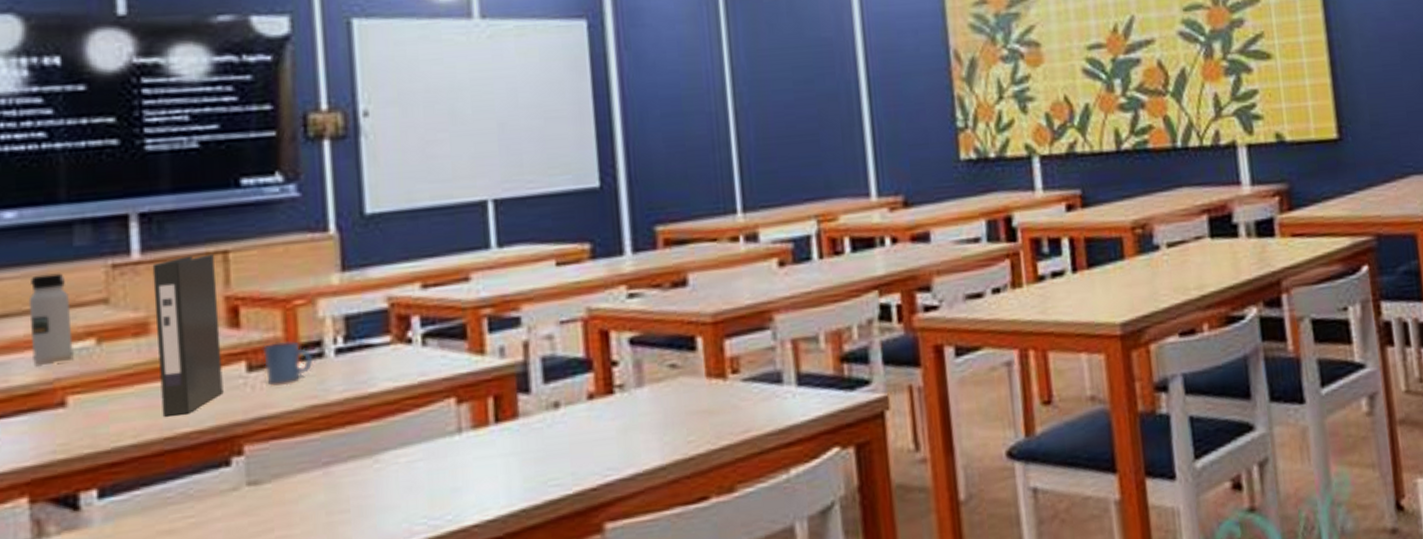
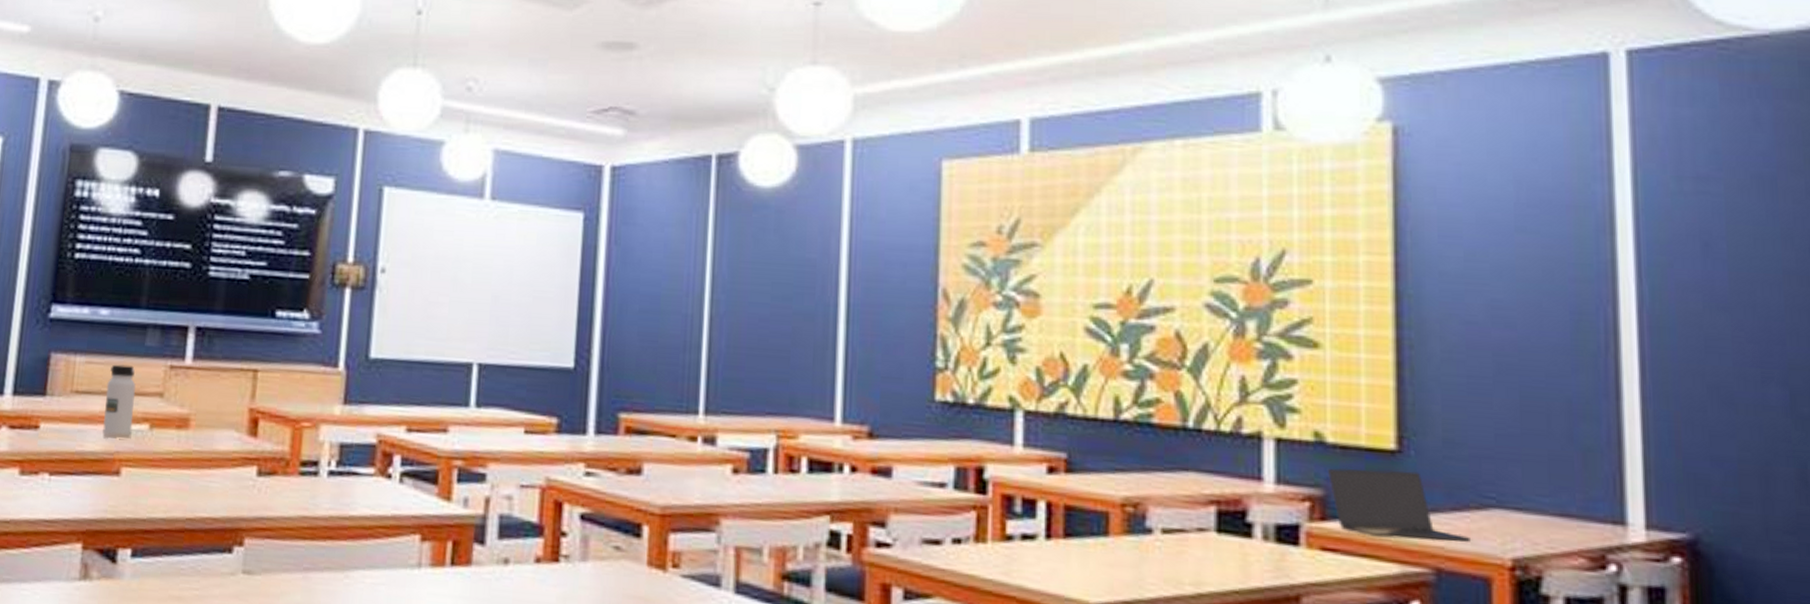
binder: present [152,254,224,417] -> none [188,369,246,502]
mug: present [263,341,314,386] -> none [271,456,310,495]
laptop: none [1290,154,1399,218] -> present [1328,468,1470,542]

